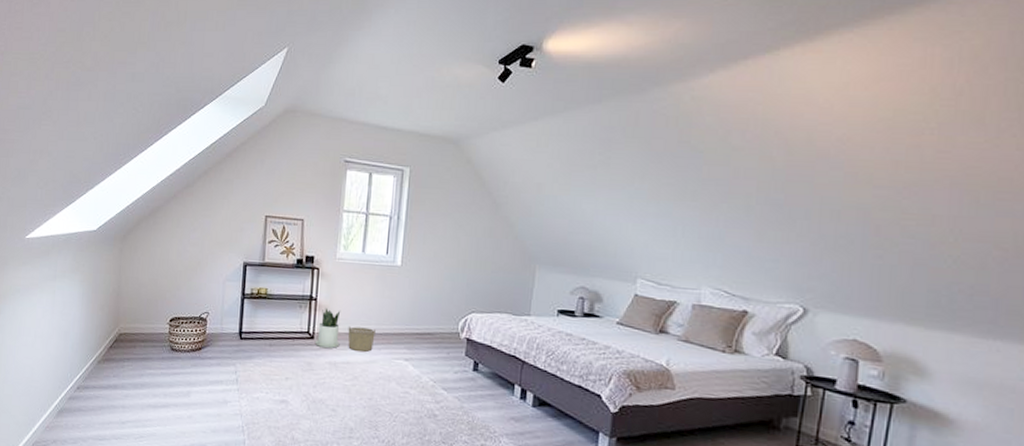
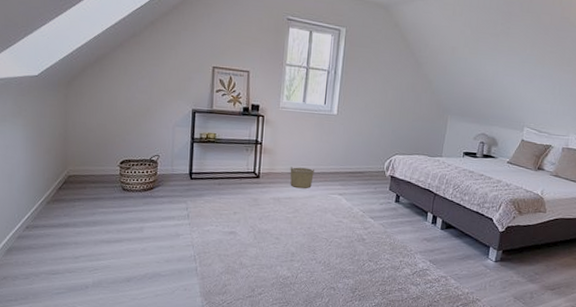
planter: present [314,307,341,349] -> none [260,150,284,187]

